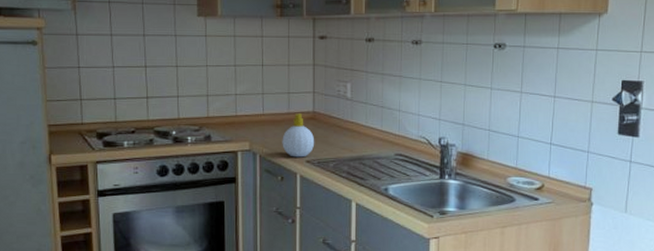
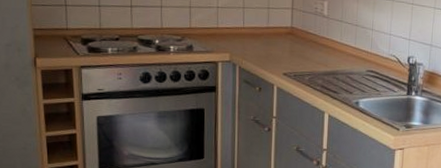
soap bottle: present [282,113,315,158] -> none [260,28,292,70]

